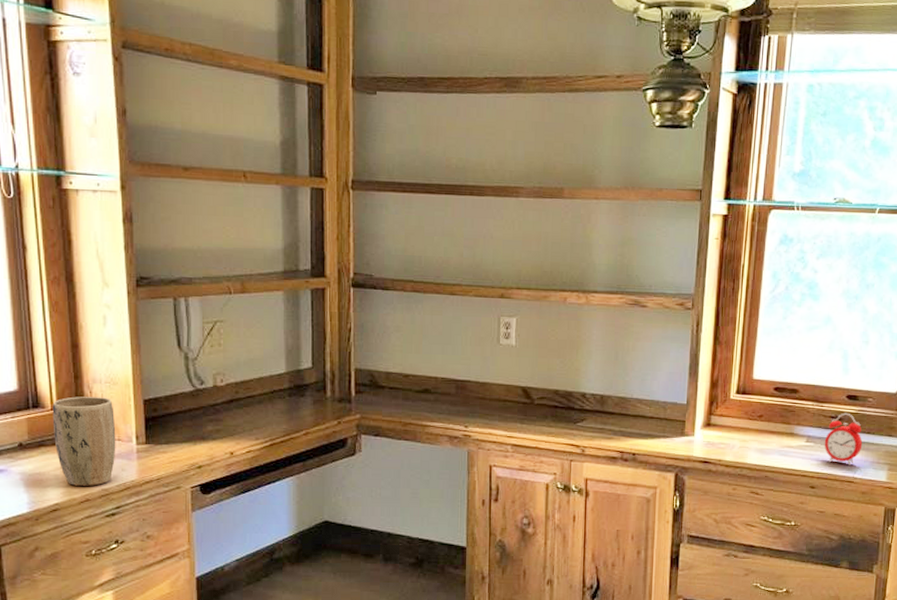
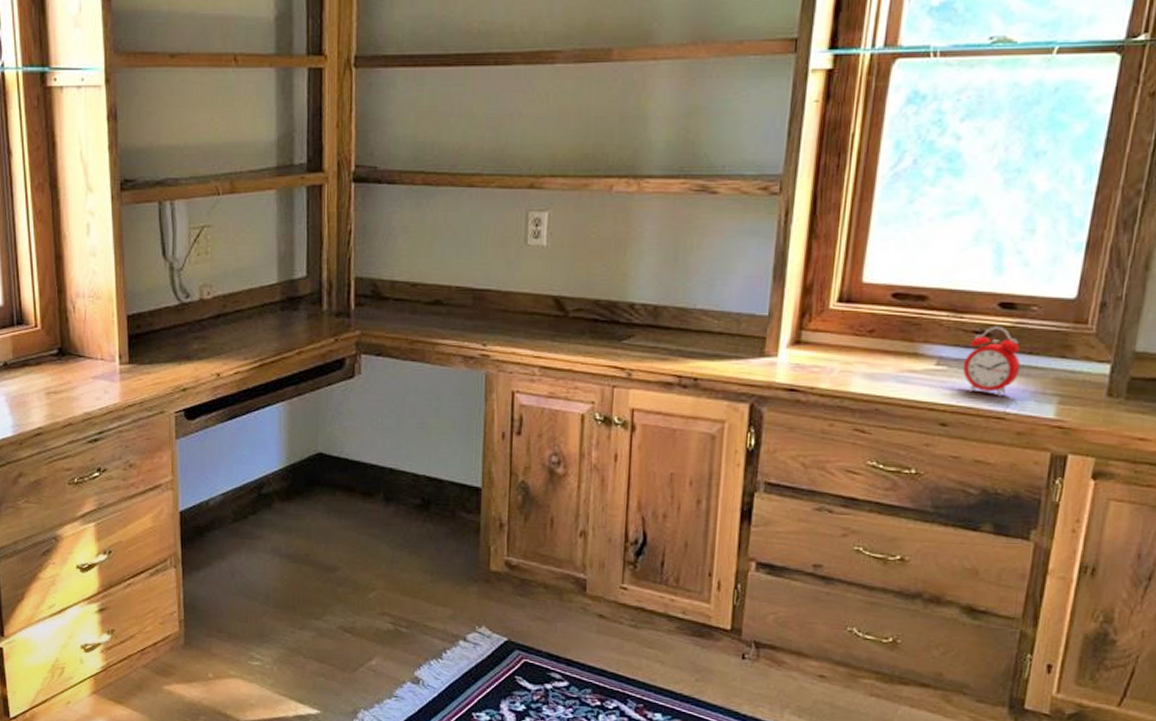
plant pot: present [52,396,116,486] -> none [36,312,99,409]

